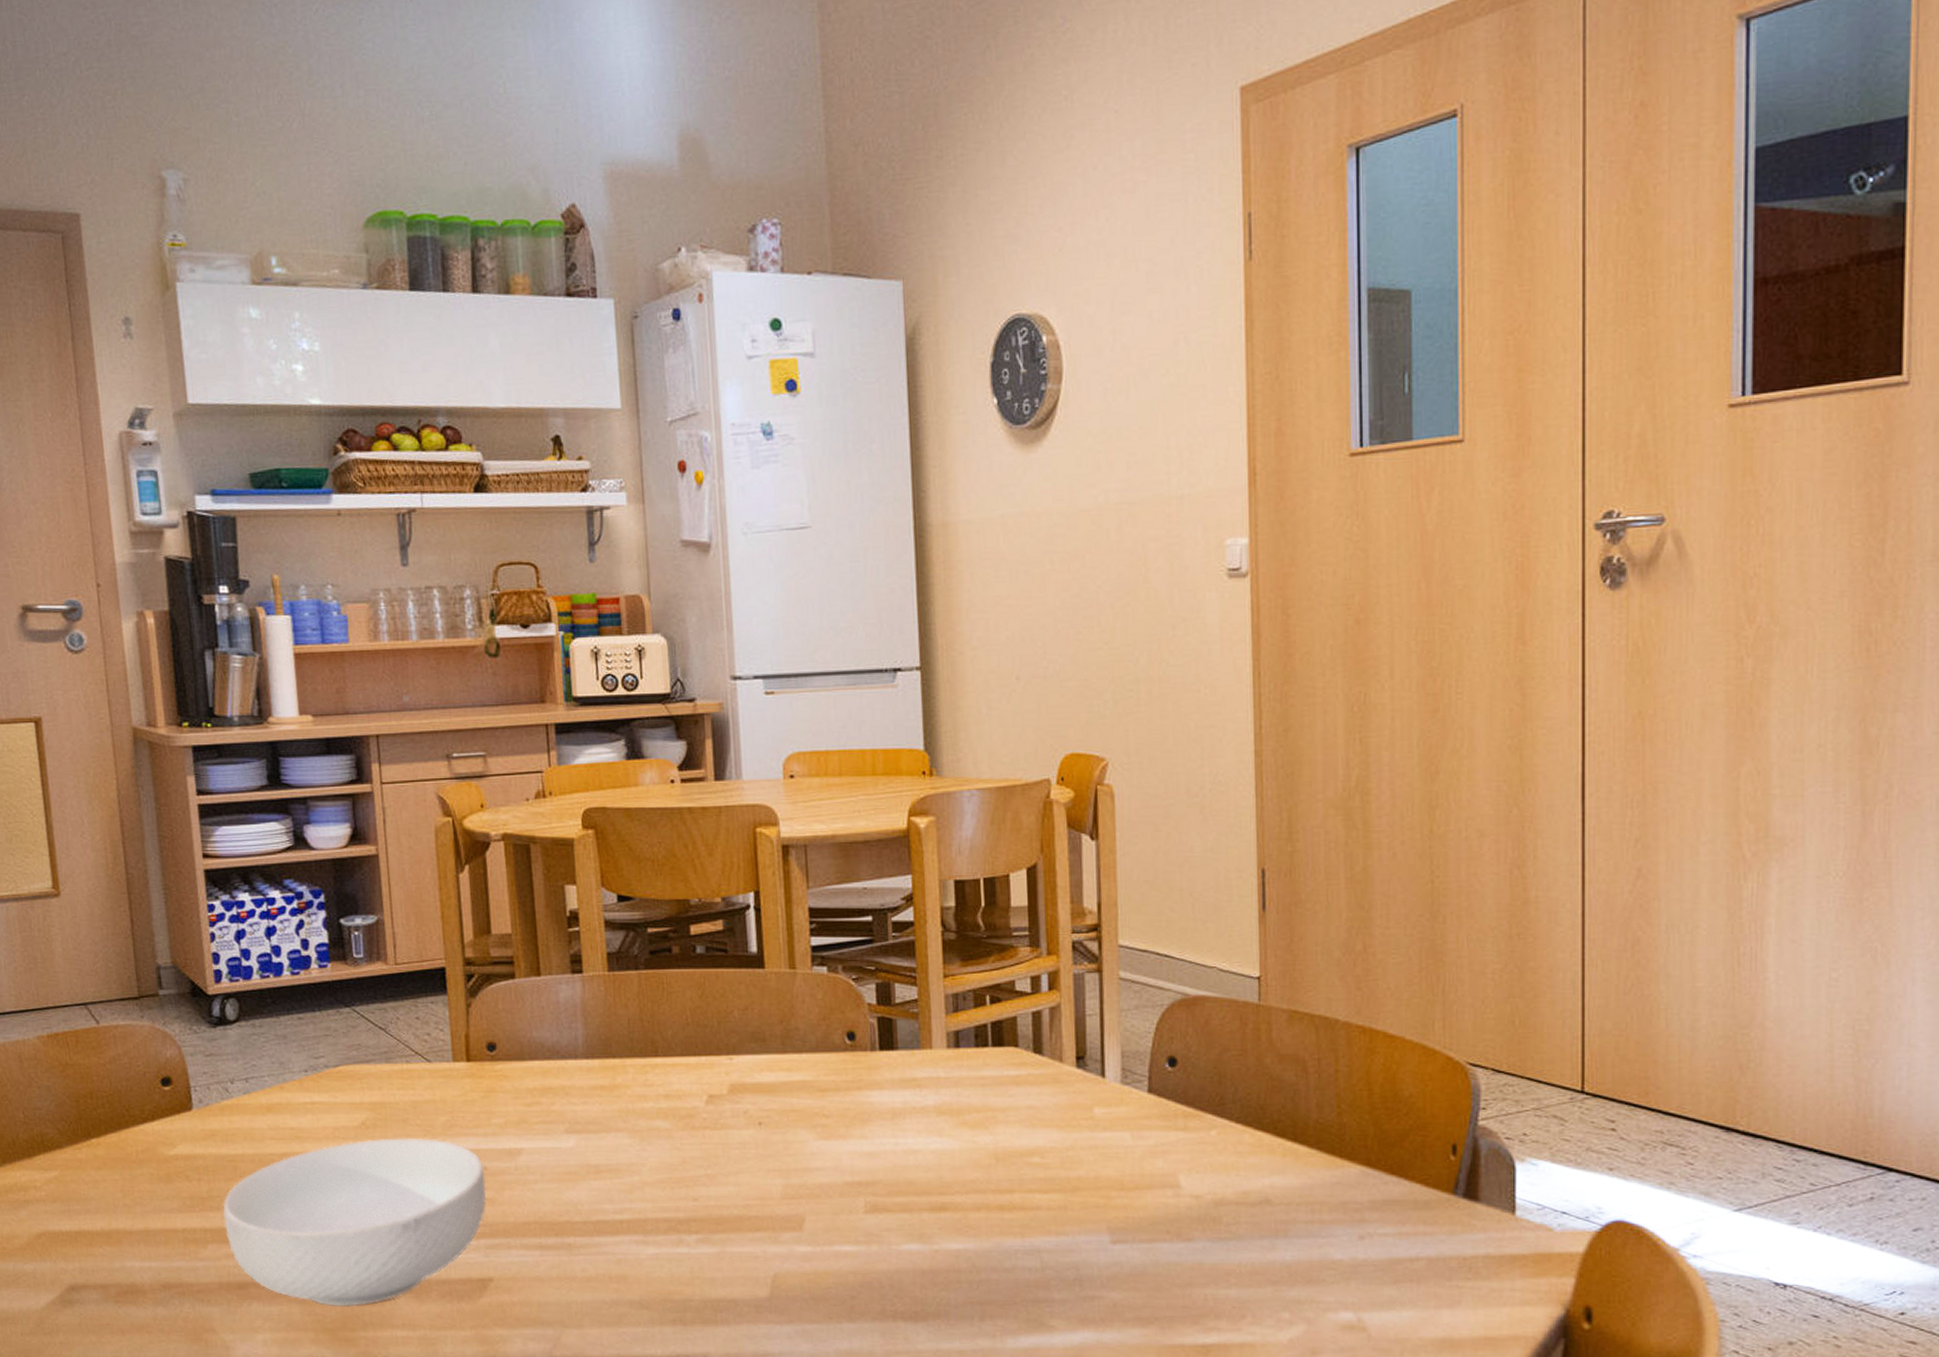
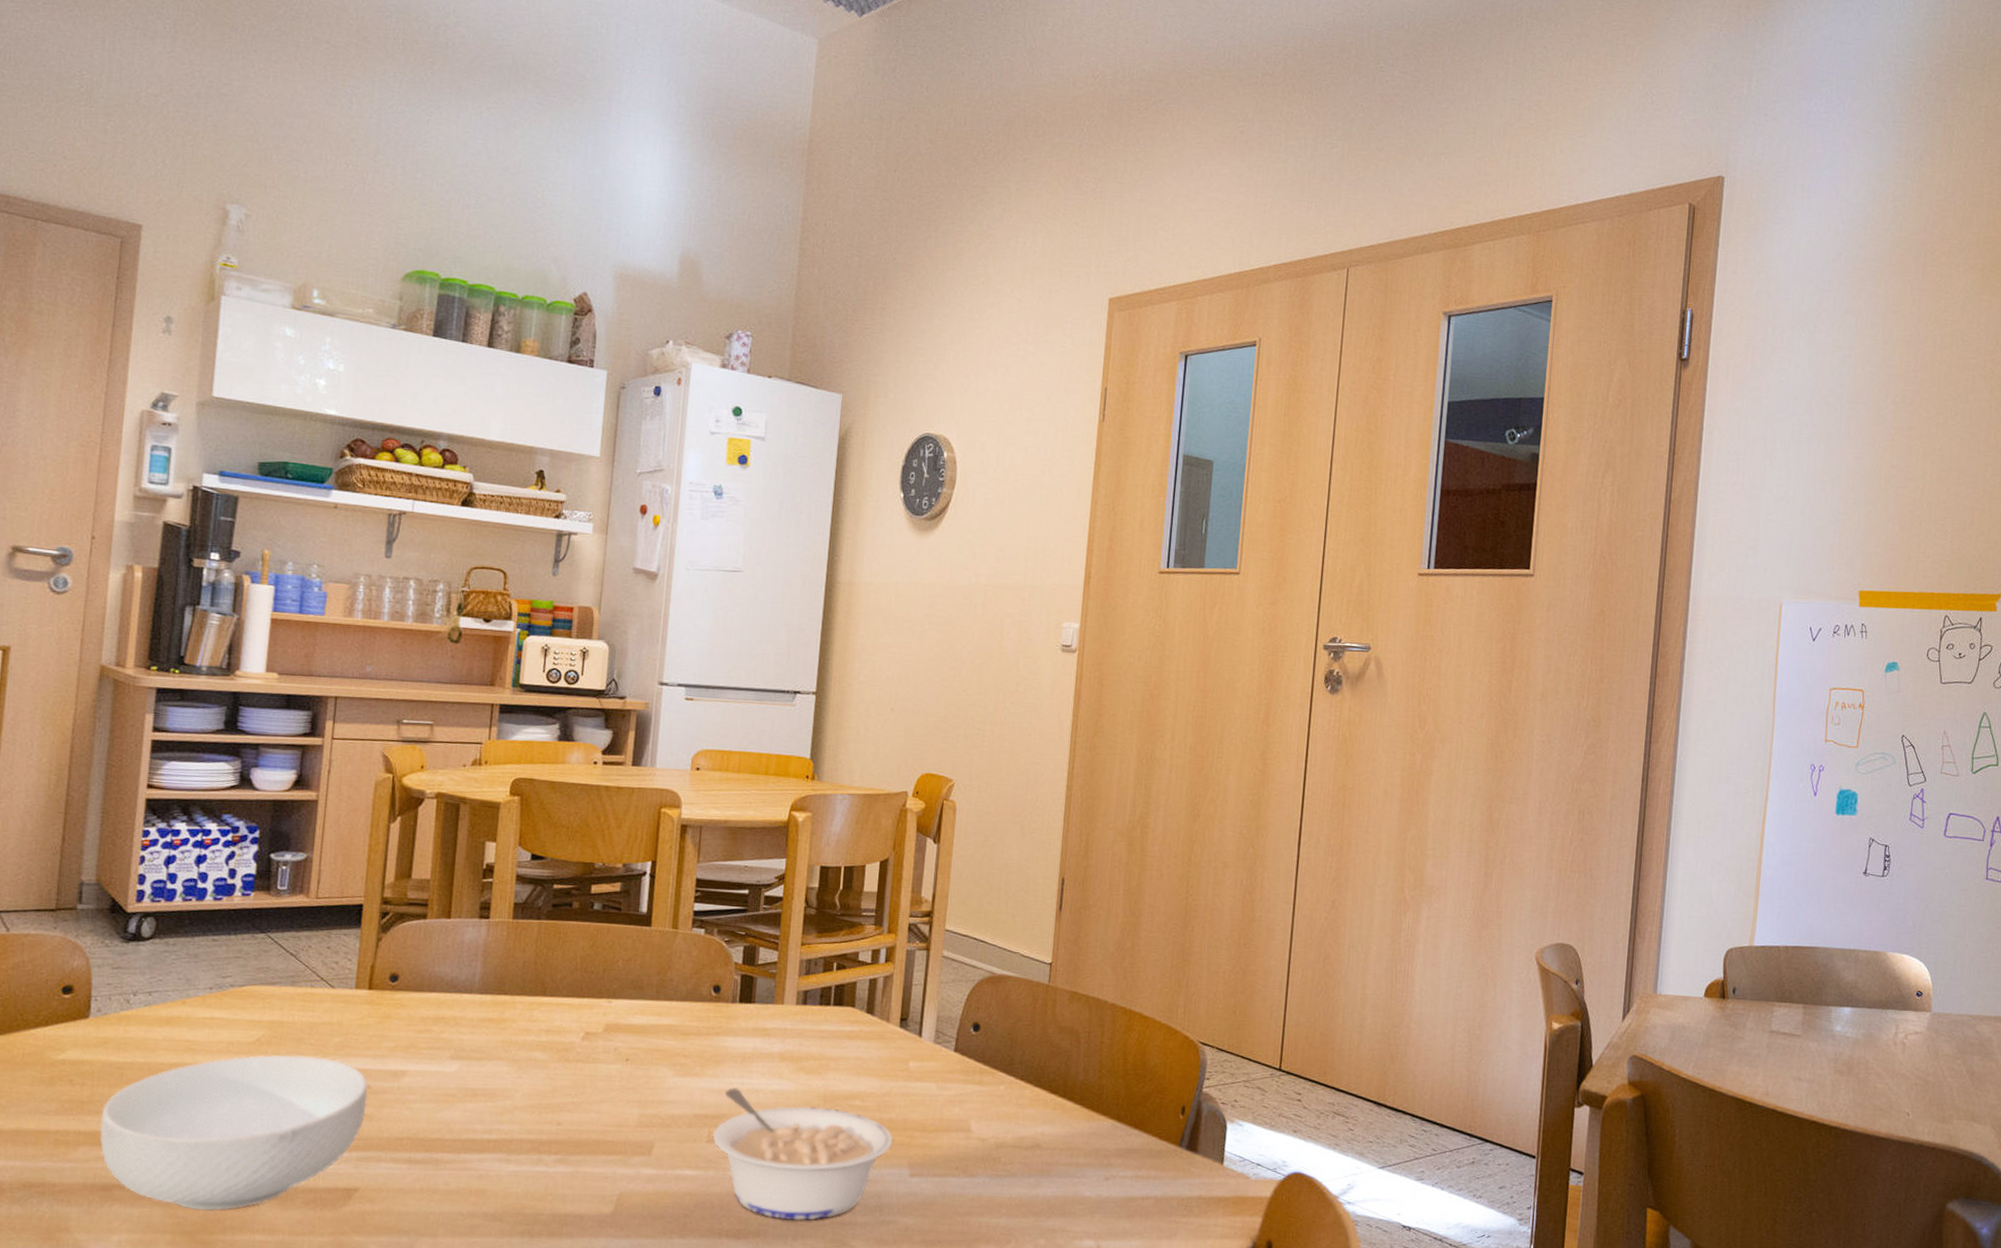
legume: none [870,1149,1086,1300] -> present [712,1088,893,1221]

